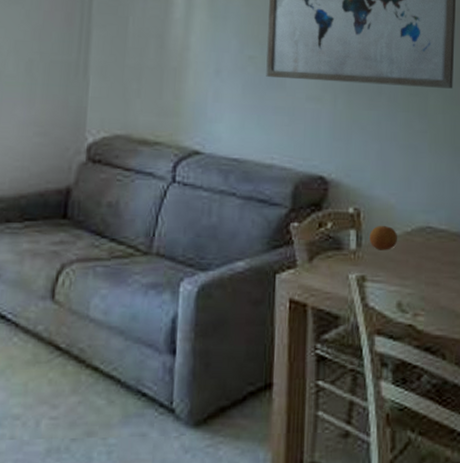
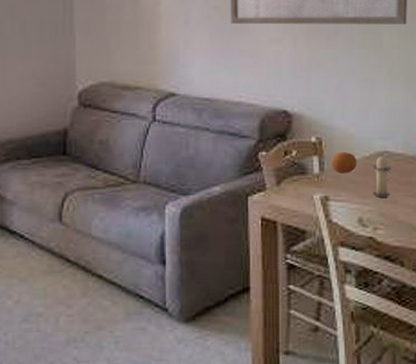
candle: none [413,228,435,279] -> present [372,153,392,198]

